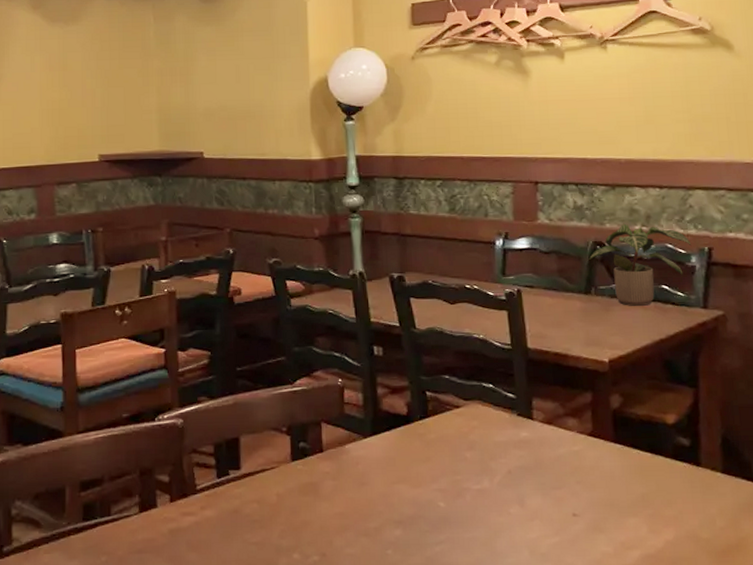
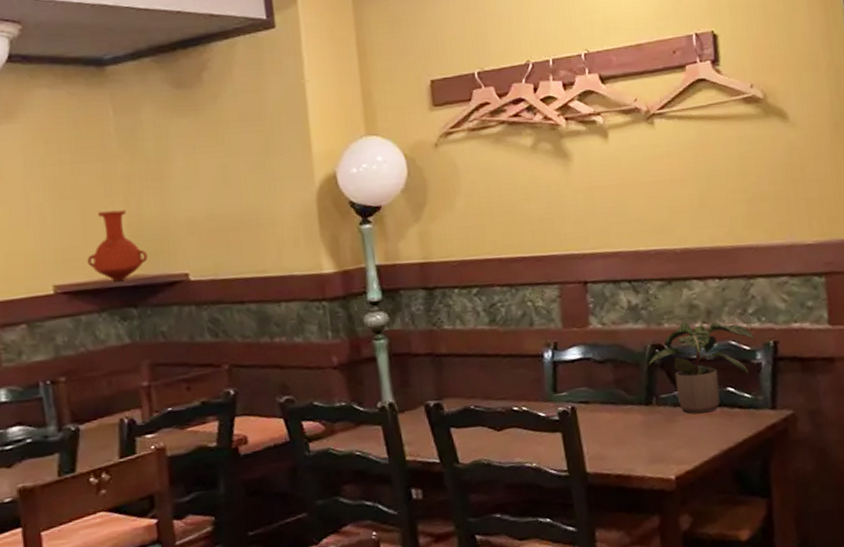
vase: none [126,98,173,155] -> present [87,210,148,282]

